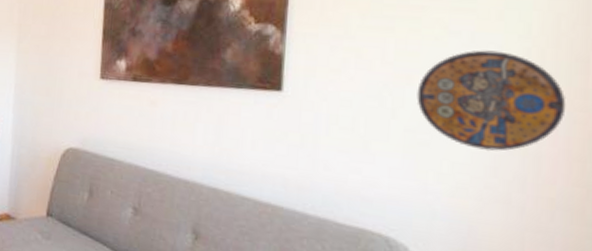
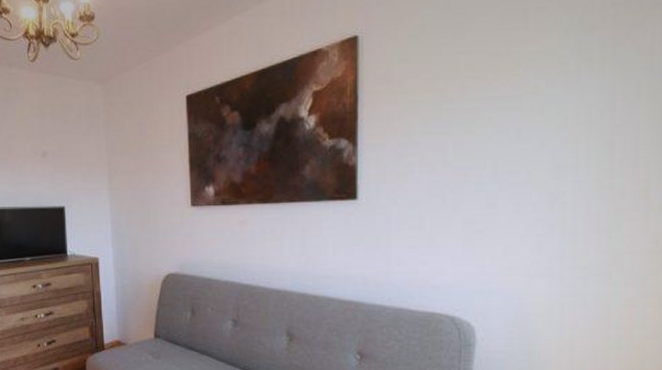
manhole cover: present [417,50,567,152] -> none [473,143,597,233]

